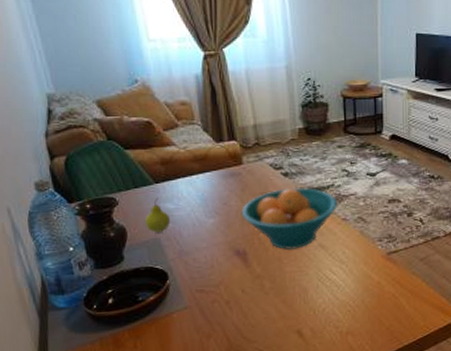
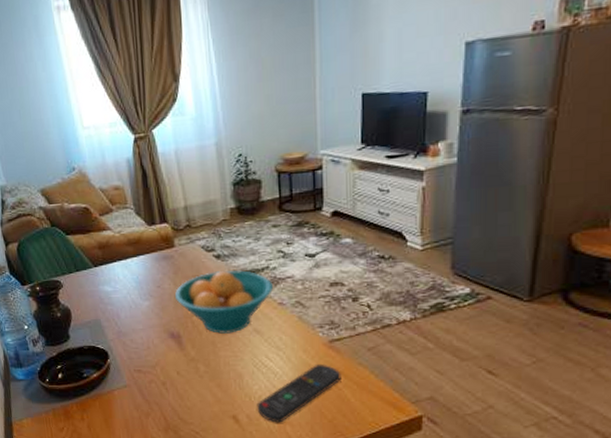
fruit: present [145,197,170,233] -> none [86,280,109,314]
remote control: none [320,275,398,334] -> present [257,363,341,423]

